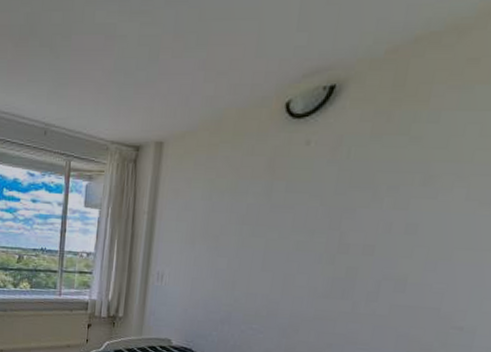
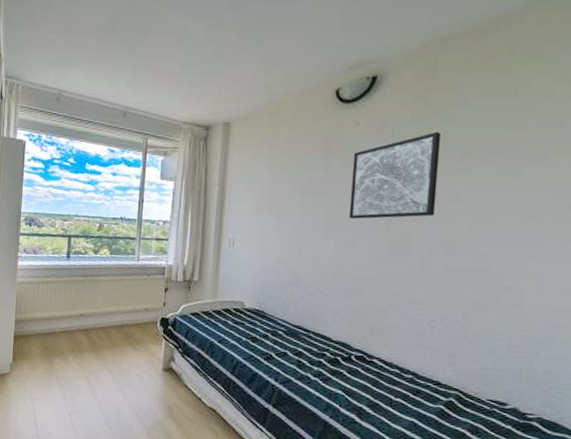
wall art: none [289,151,404,252] -> present [348,131,442,219]

